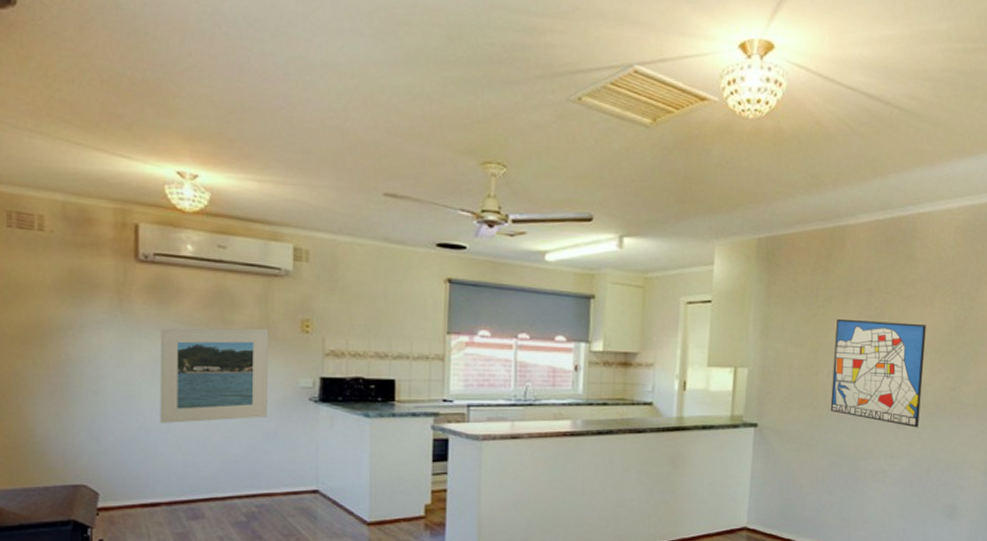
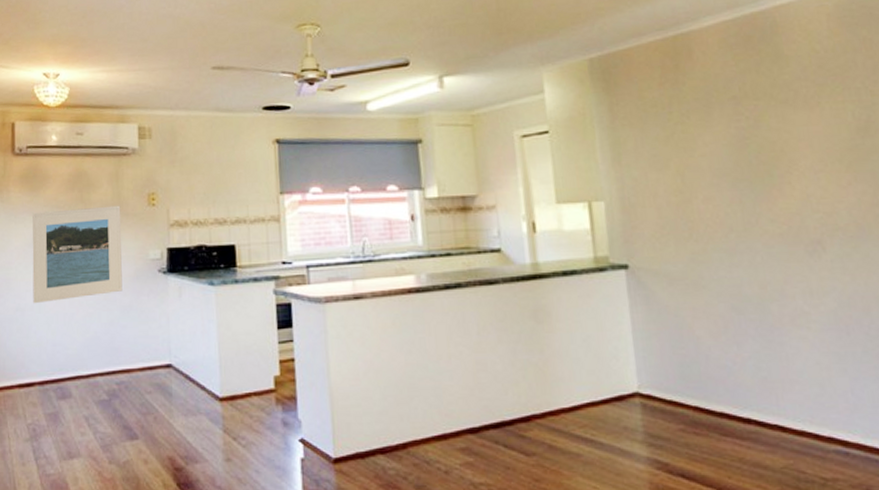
wall art: present [830,318,926,428] -> none [701,130,840,257]

